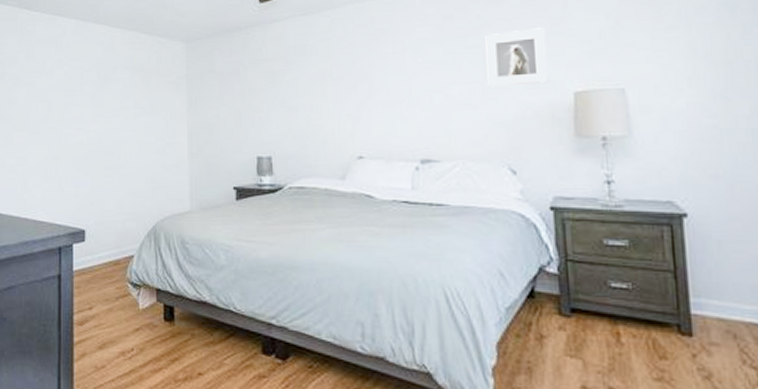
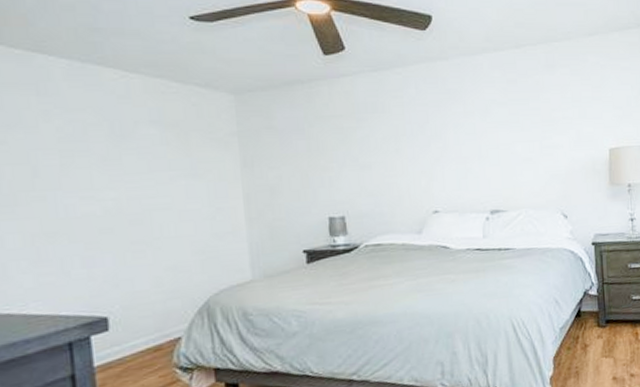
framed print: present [485,27,549,87] -> none [543,94,591,145]

